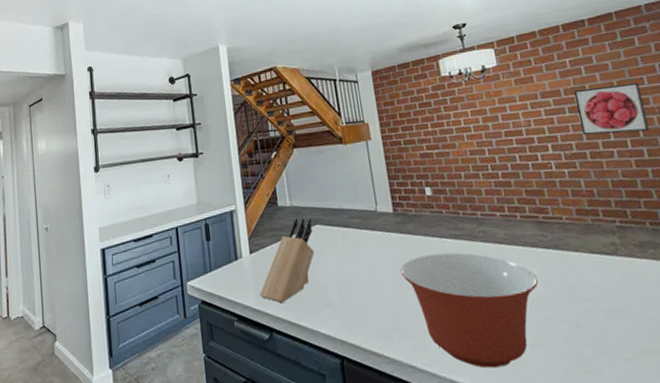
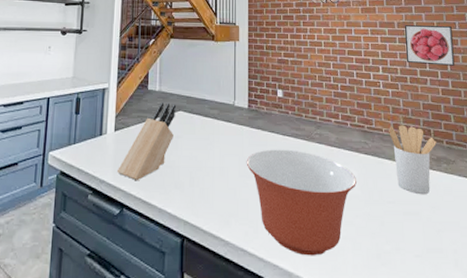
utensil holder: none [570,209,637,288] -> present [389,125,436,195]

